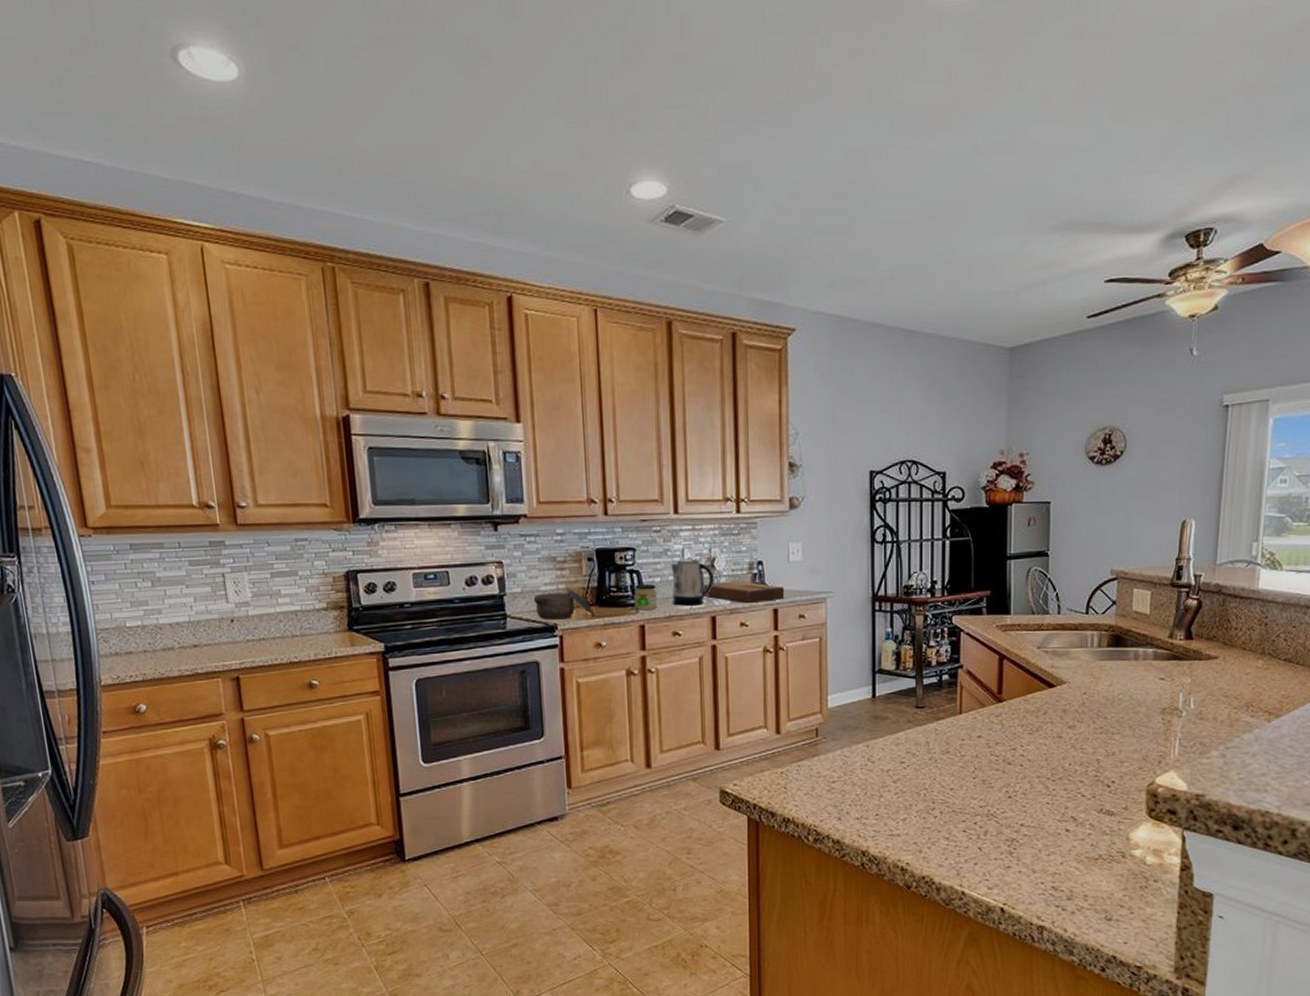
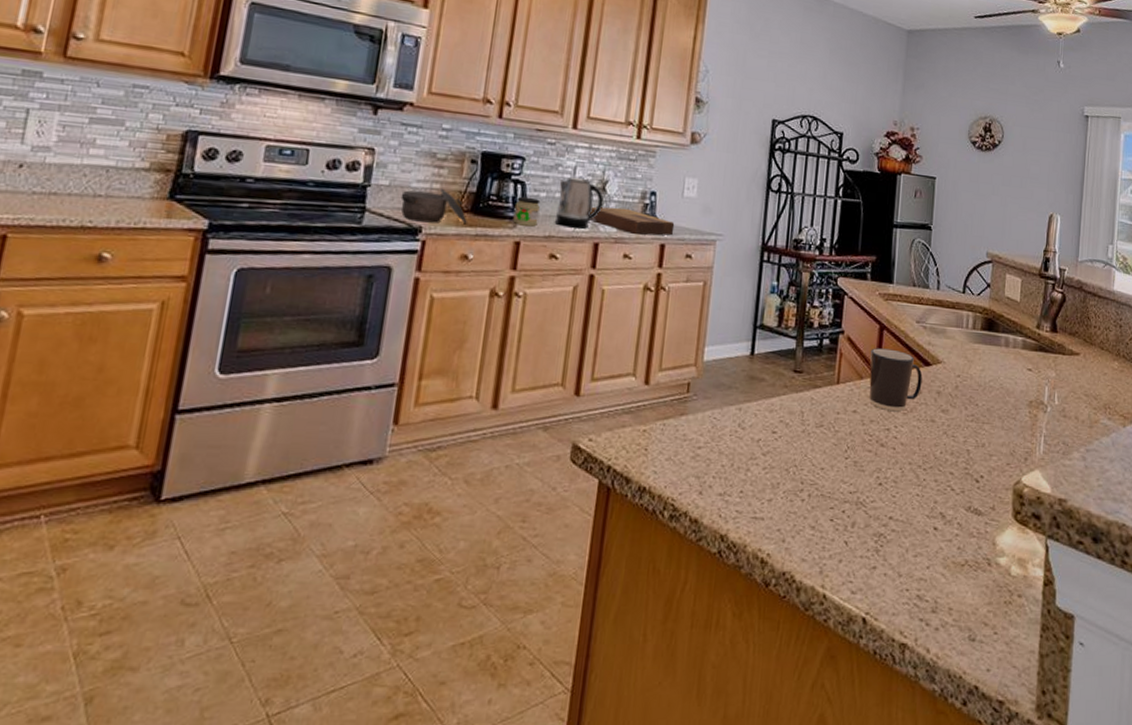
mug: none [991,676,1047,733] -> present [869,348,923,412]

